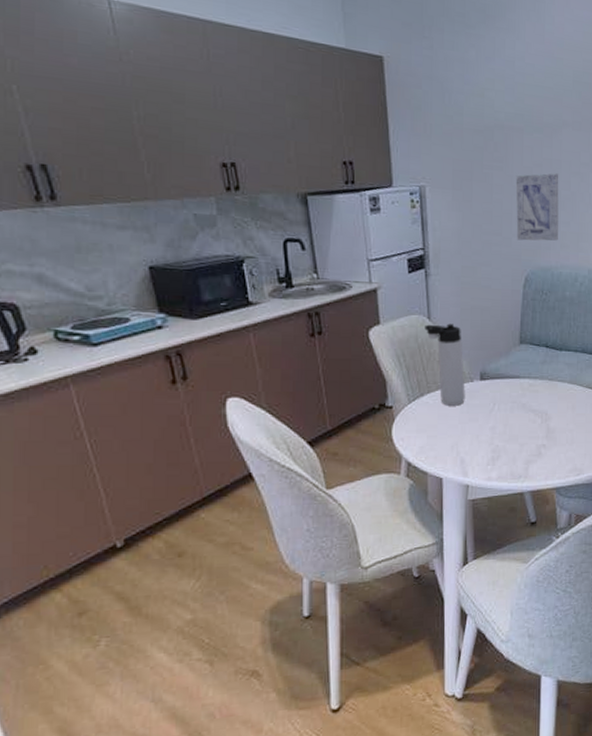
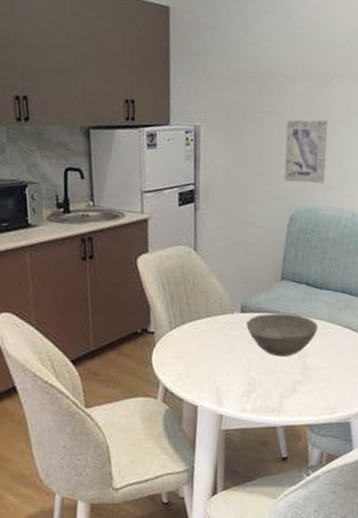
thermos bottle: present [424,323,465,406] -> none [190,255,226,336]
bowl: none [487,378,560,423] -> present [246,313,318,357]

